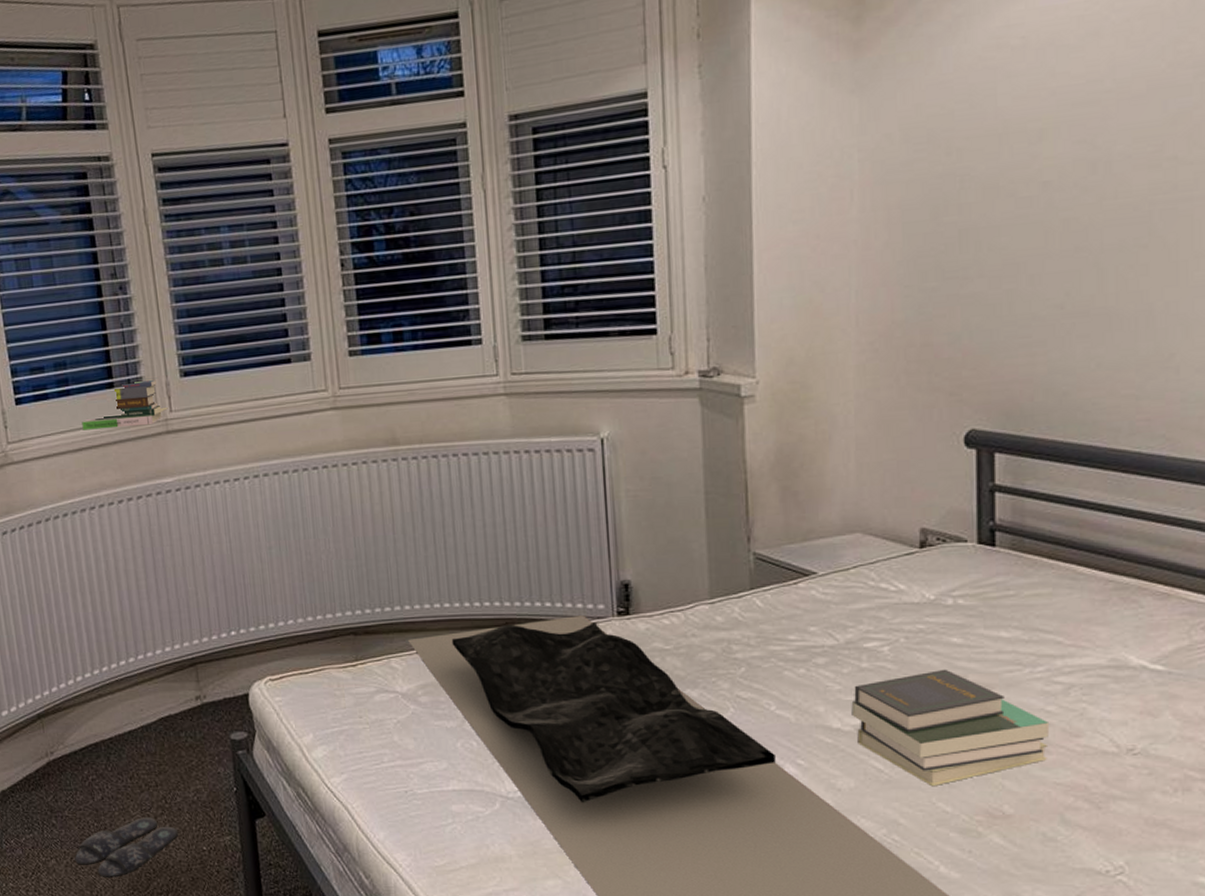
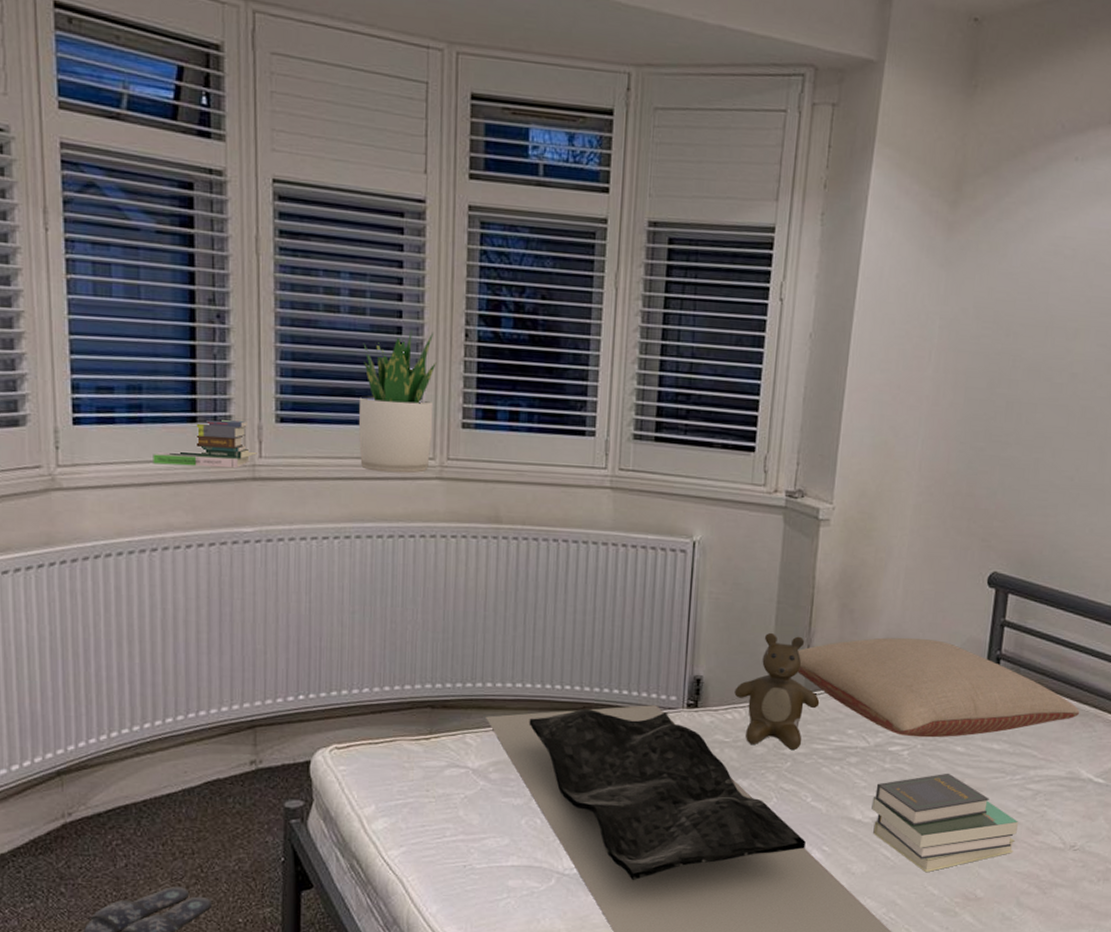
planter: none [248,267,323,411] -> present [359,329,436,474]
teddy bear: none [669,526,771,653] -> present [734,632,820,750]
pillow: none [736,516,1116,630] -> present [797,637,1080,738]

